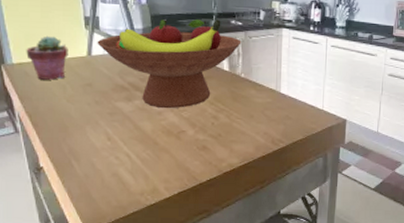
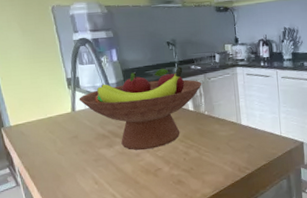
potted succulent: present [26,35,69,80] -> none [20,98,56,137]

